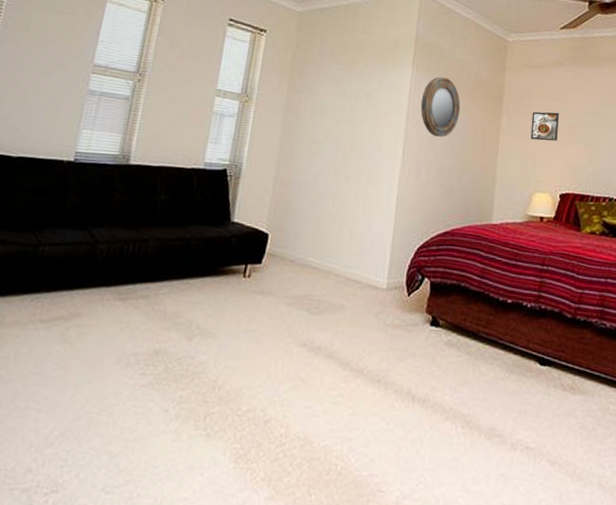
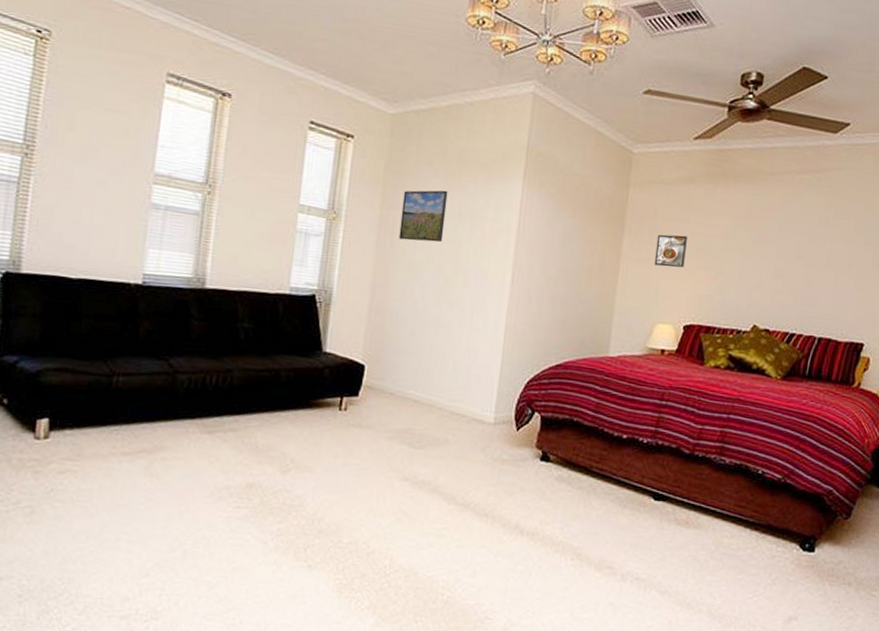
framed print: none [302,75,347,121] -> present [398,190,448,243]
home mirror: present [420,76,461,137] -> none [532,193,578,262]

